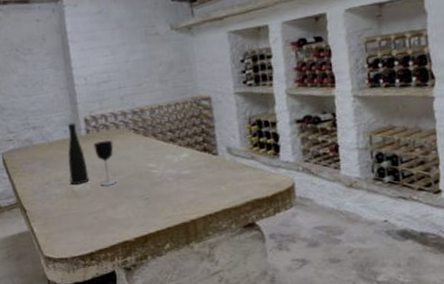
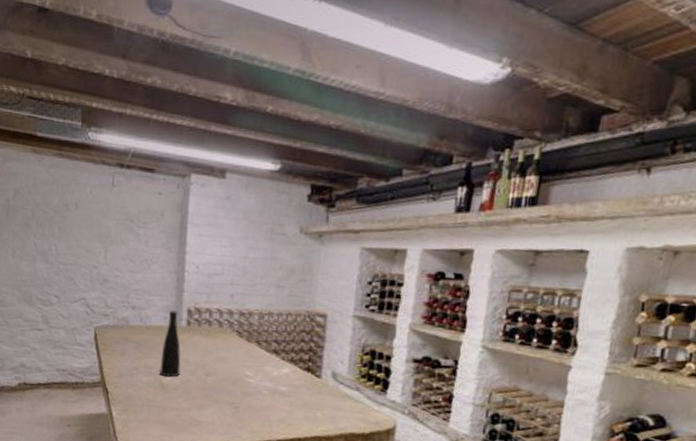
wine glass: present [93,140,117,187] -> none [190,336,213,386]

